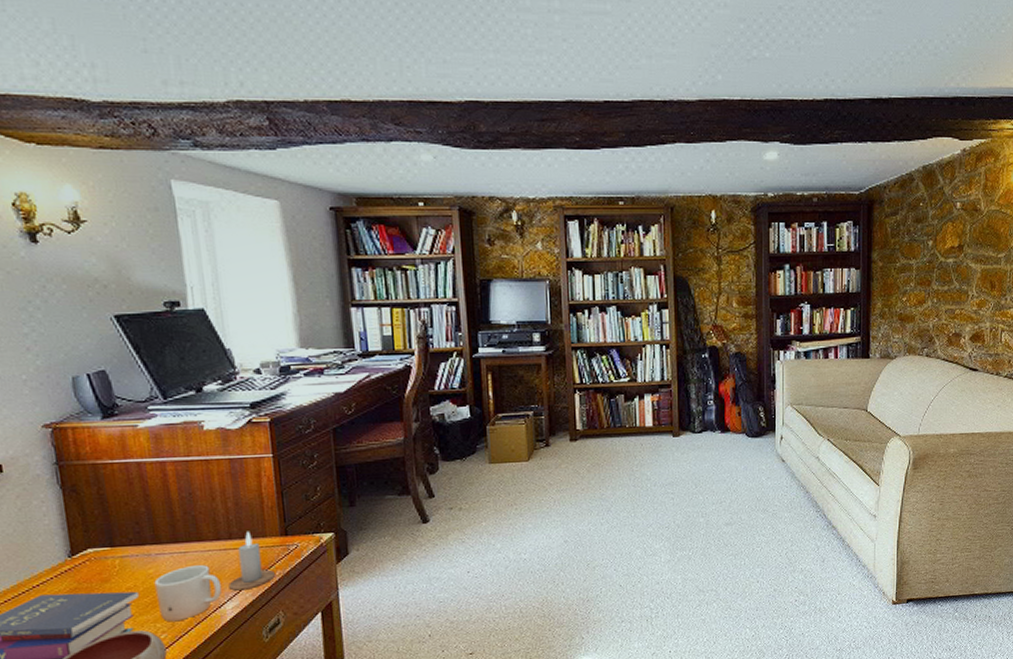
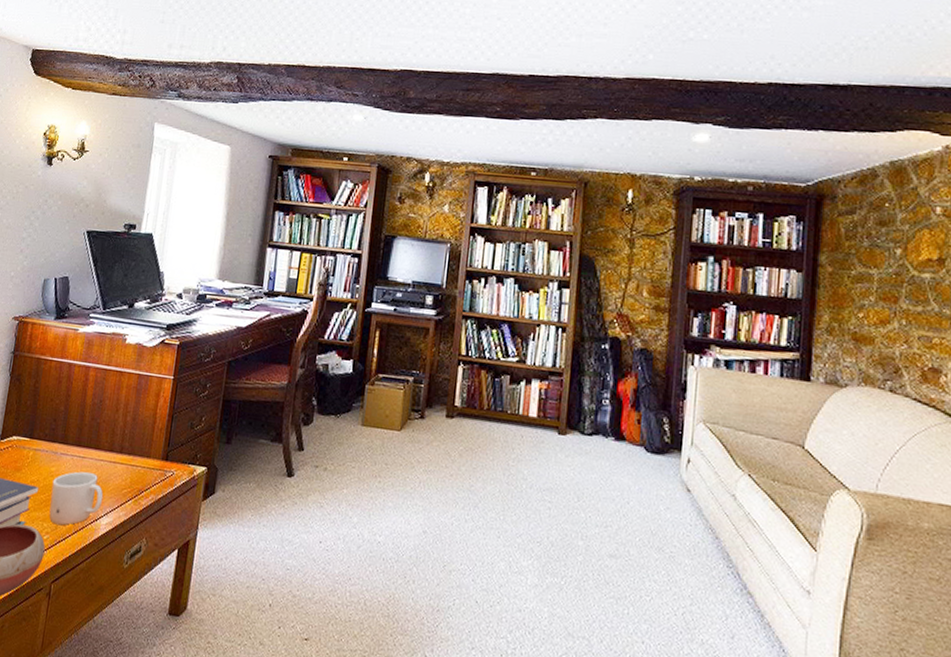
candle: present [228,531,275,591] -> none [108,448,149,509]

